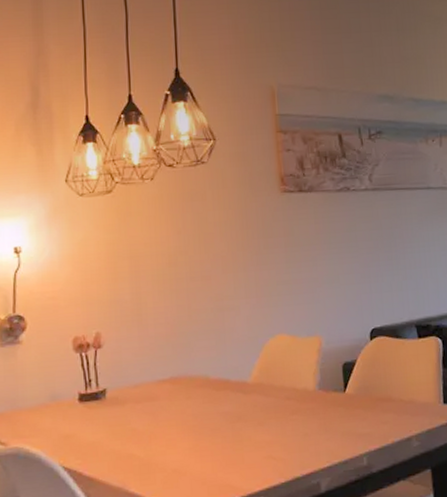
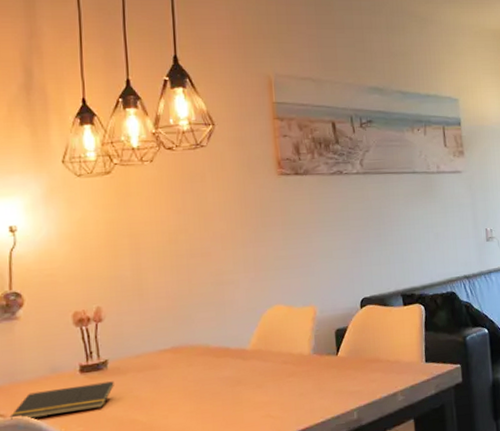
notepad: none [10,412,112,449] -> present [9,381,114,420]

